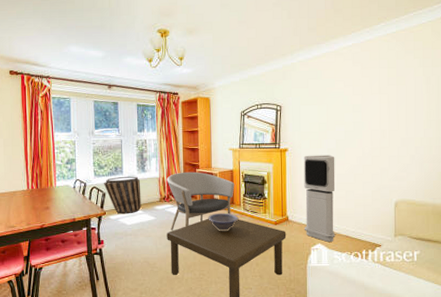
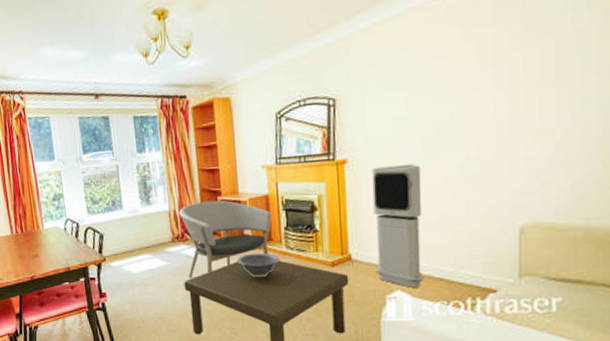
basket: present [103,176,142,214] -> none [99,211,150,260]

